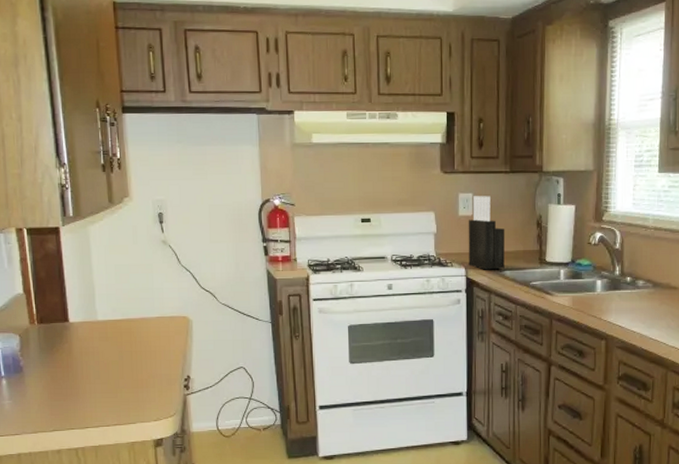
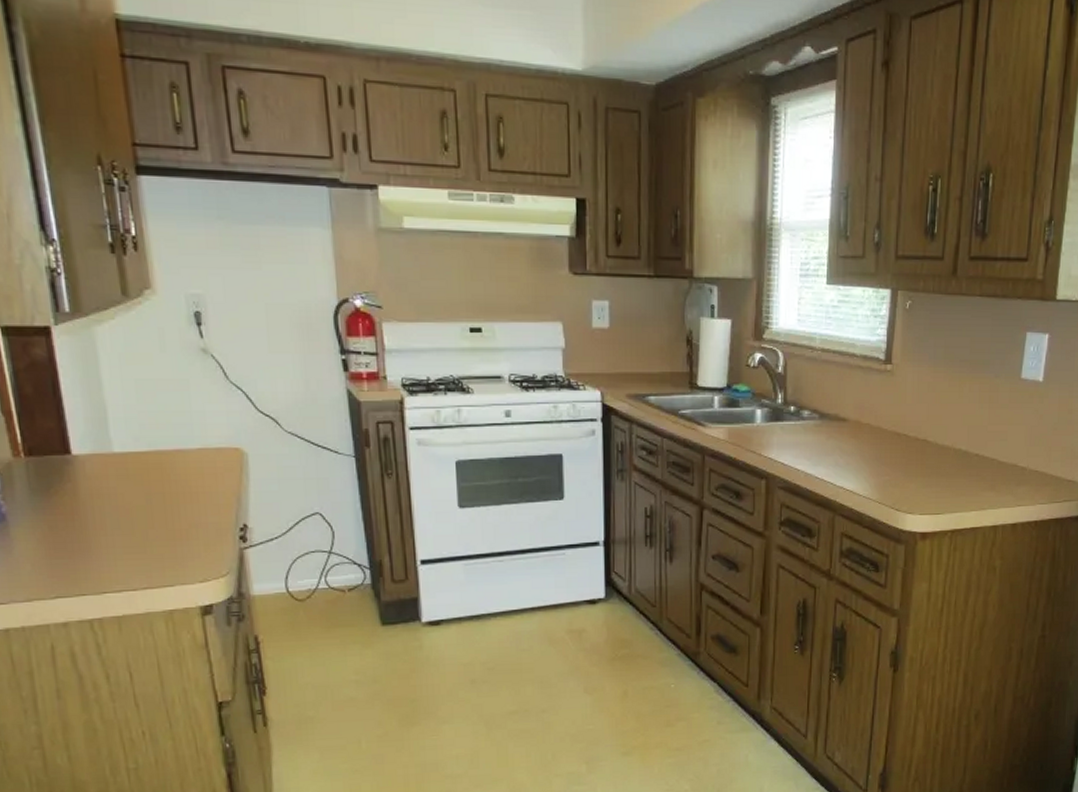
knife block: present [468,196,505,270] -> none [603,304,649,395]

